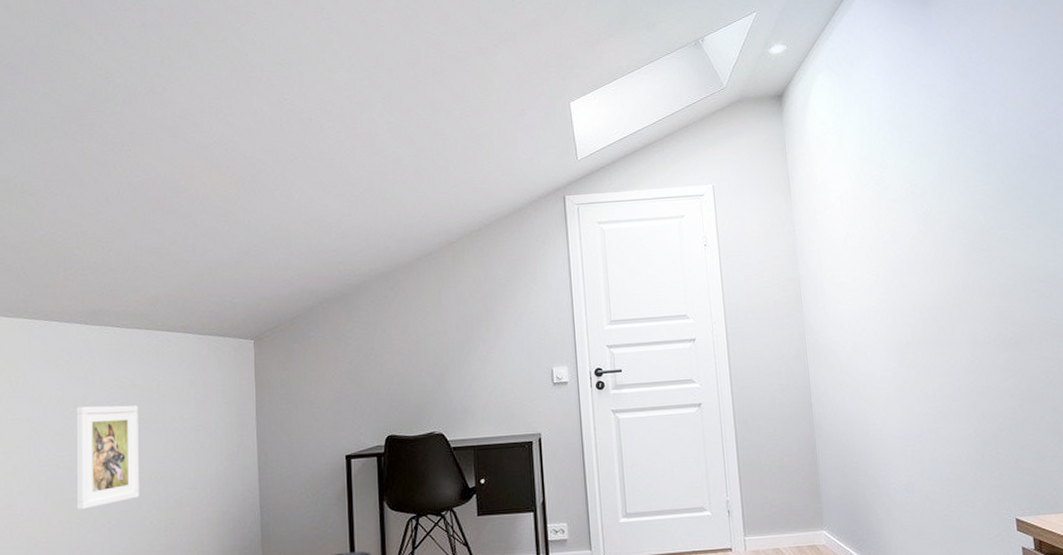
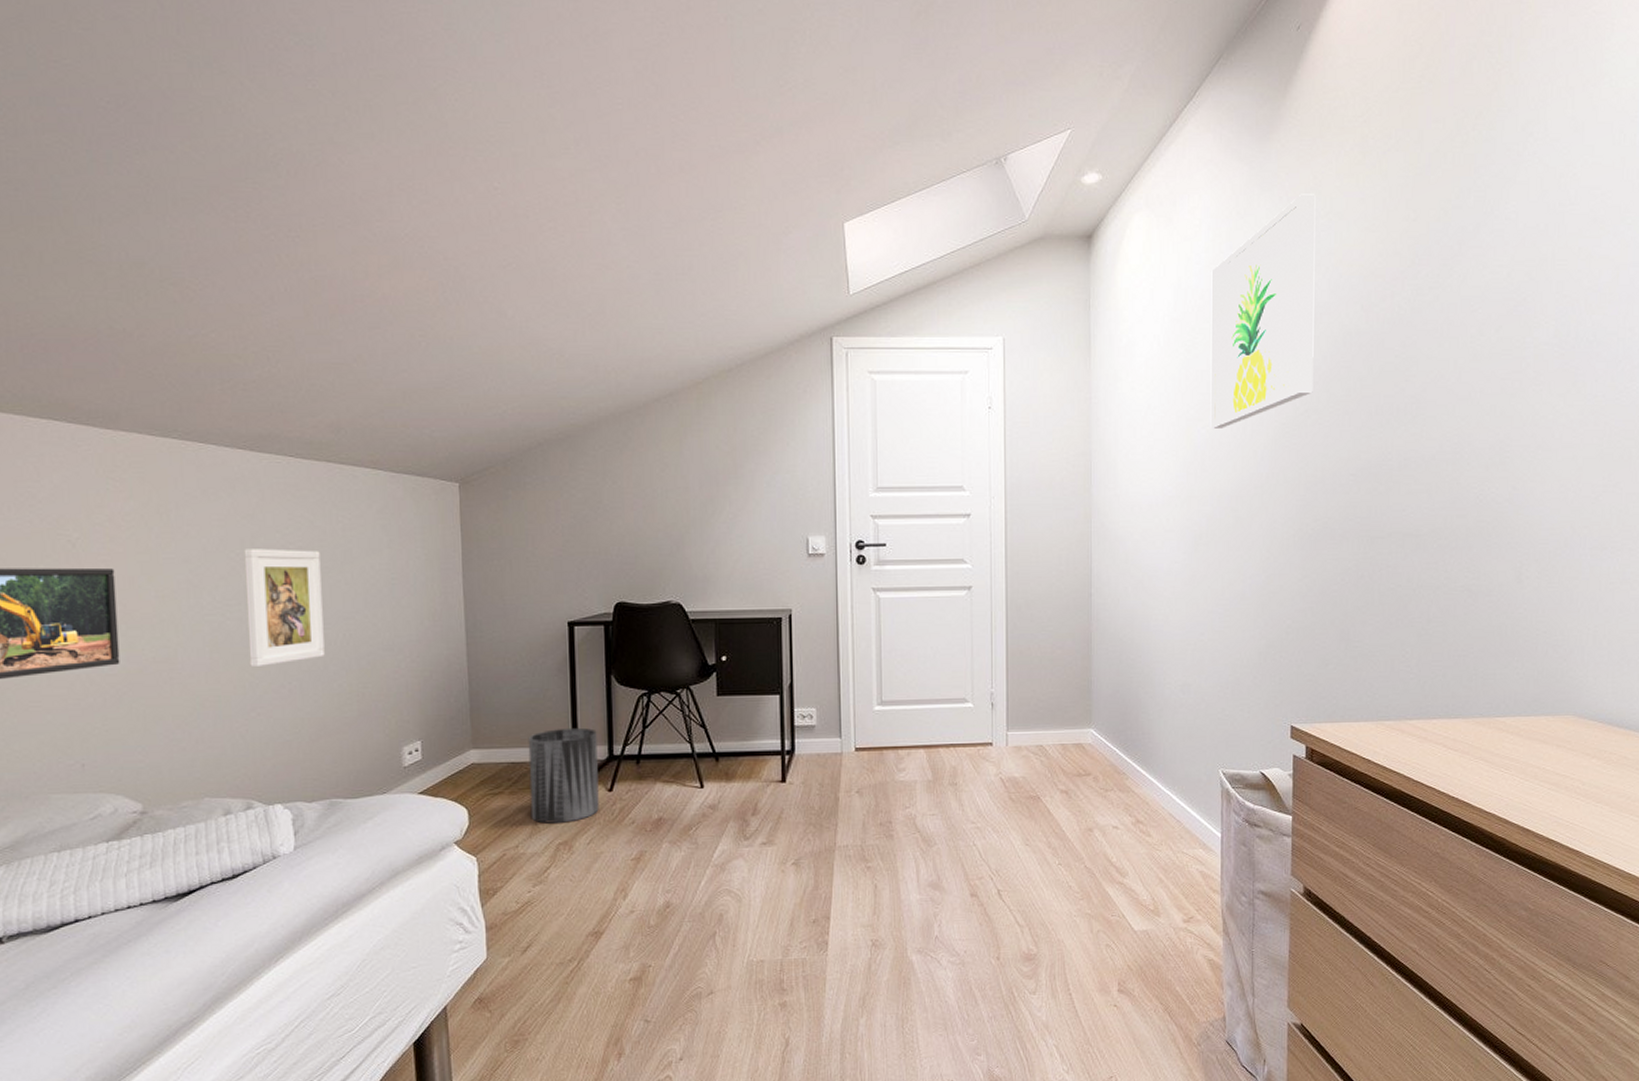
wall art: none [890,45,996,249] -> present [1210,194,1316,428]

